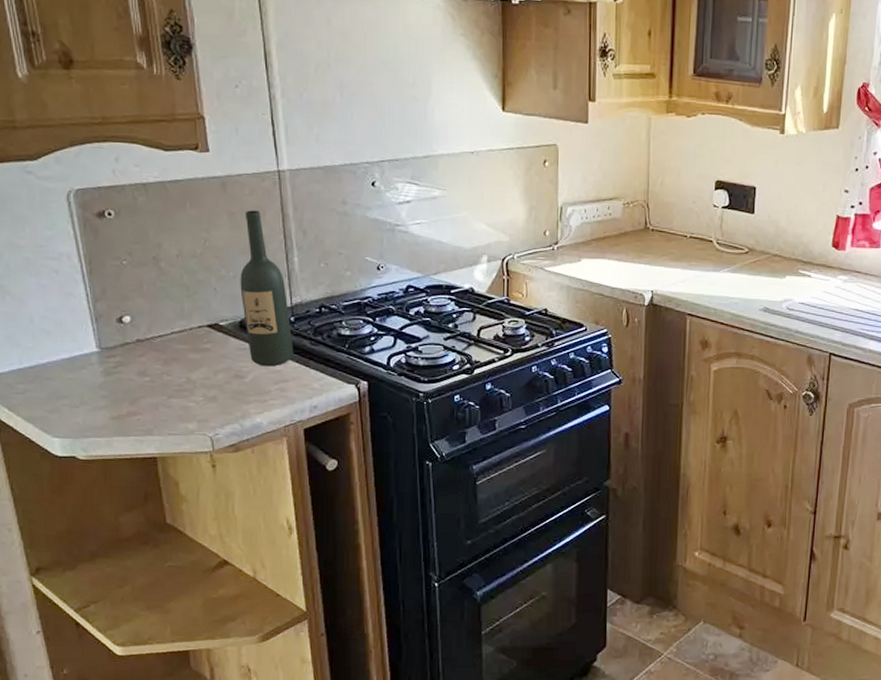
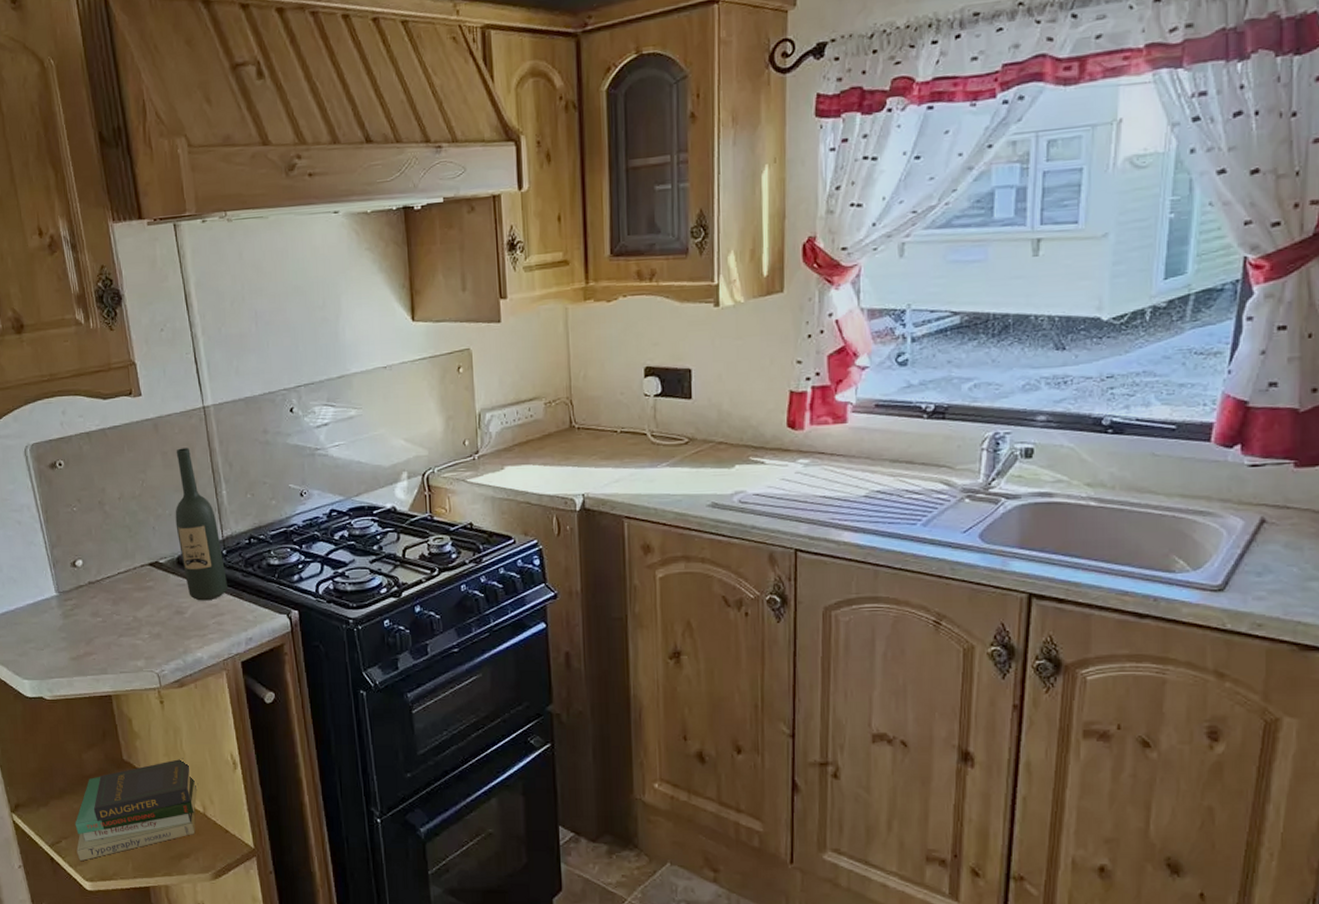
books: none [106,522,250,626] -> present [75,758,199,862]

